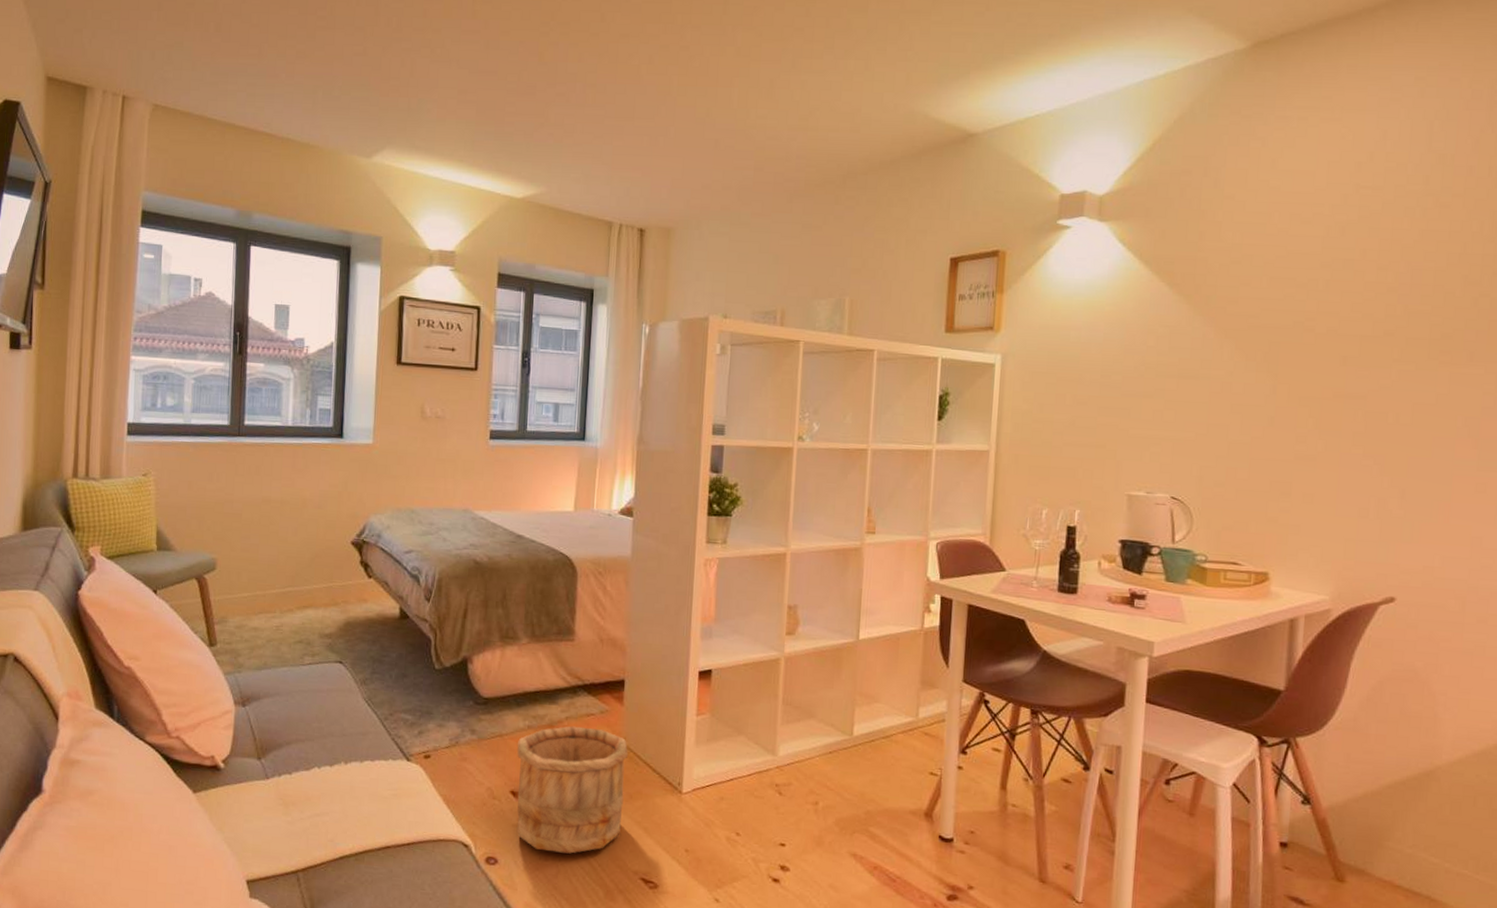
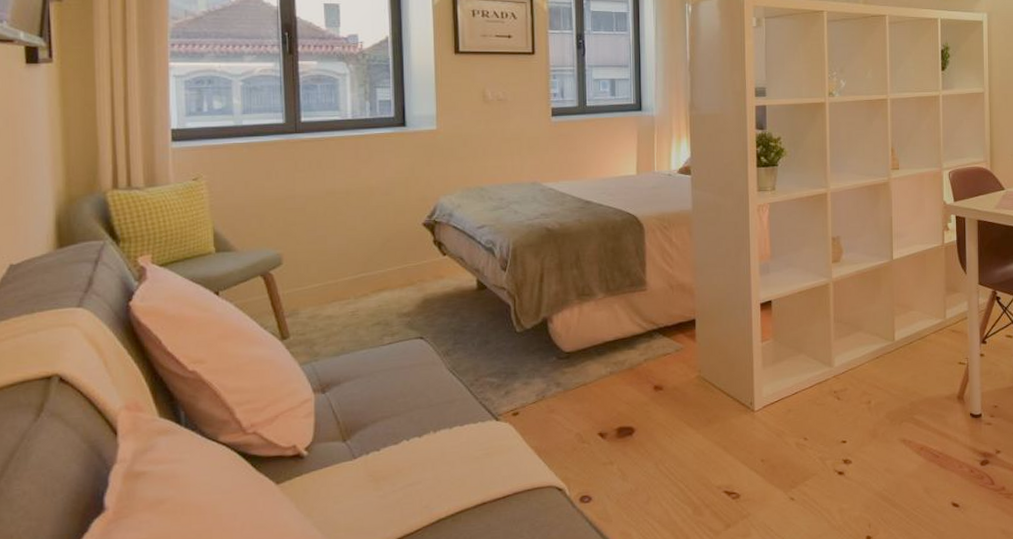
wooden bucket: present [517,726,629,854] -> none [602,366,705,482]

